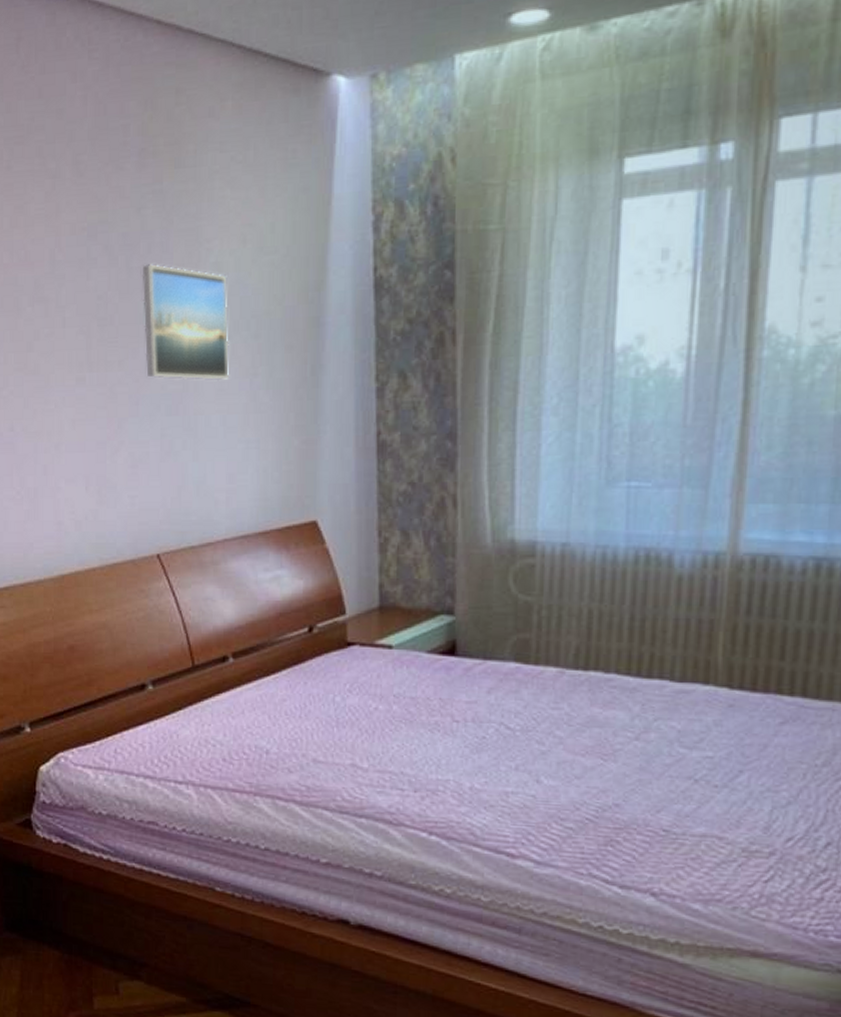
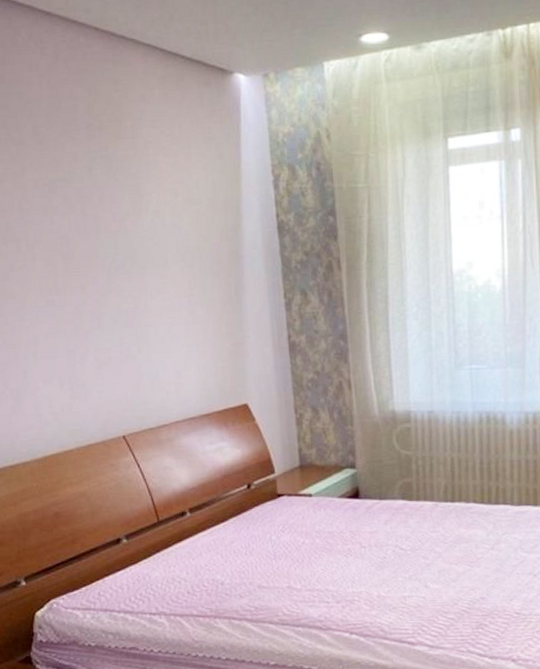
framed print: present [142,264,230,380] -> none [96,212,172,300]

